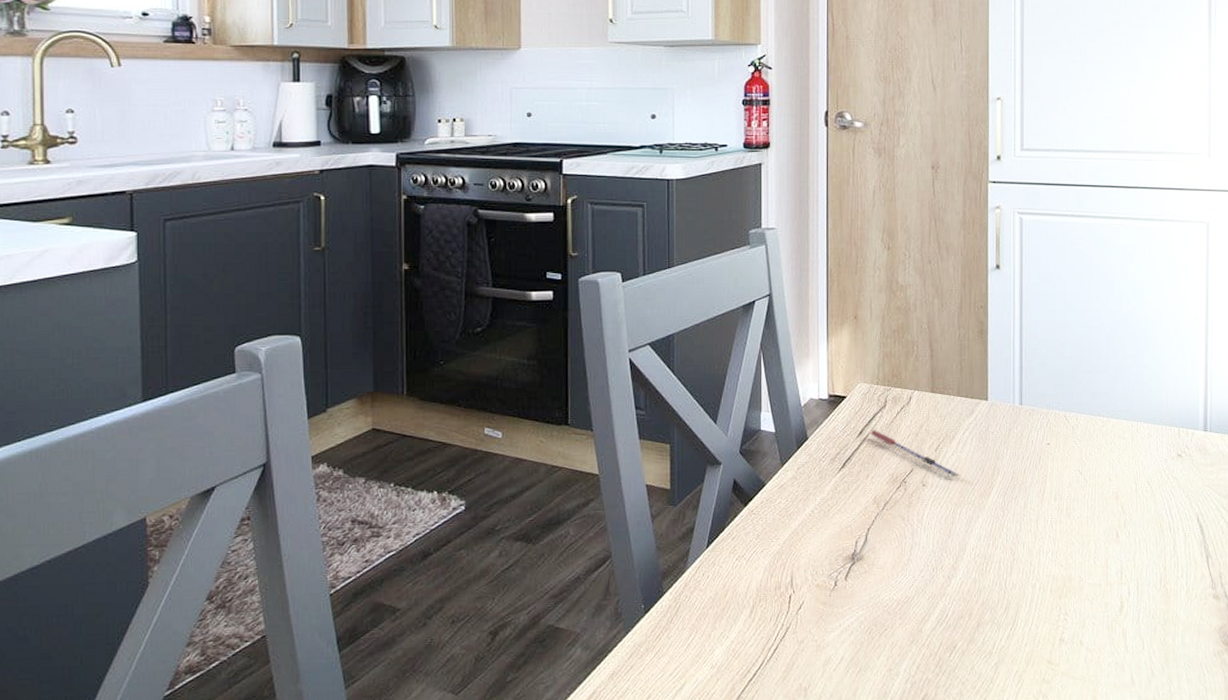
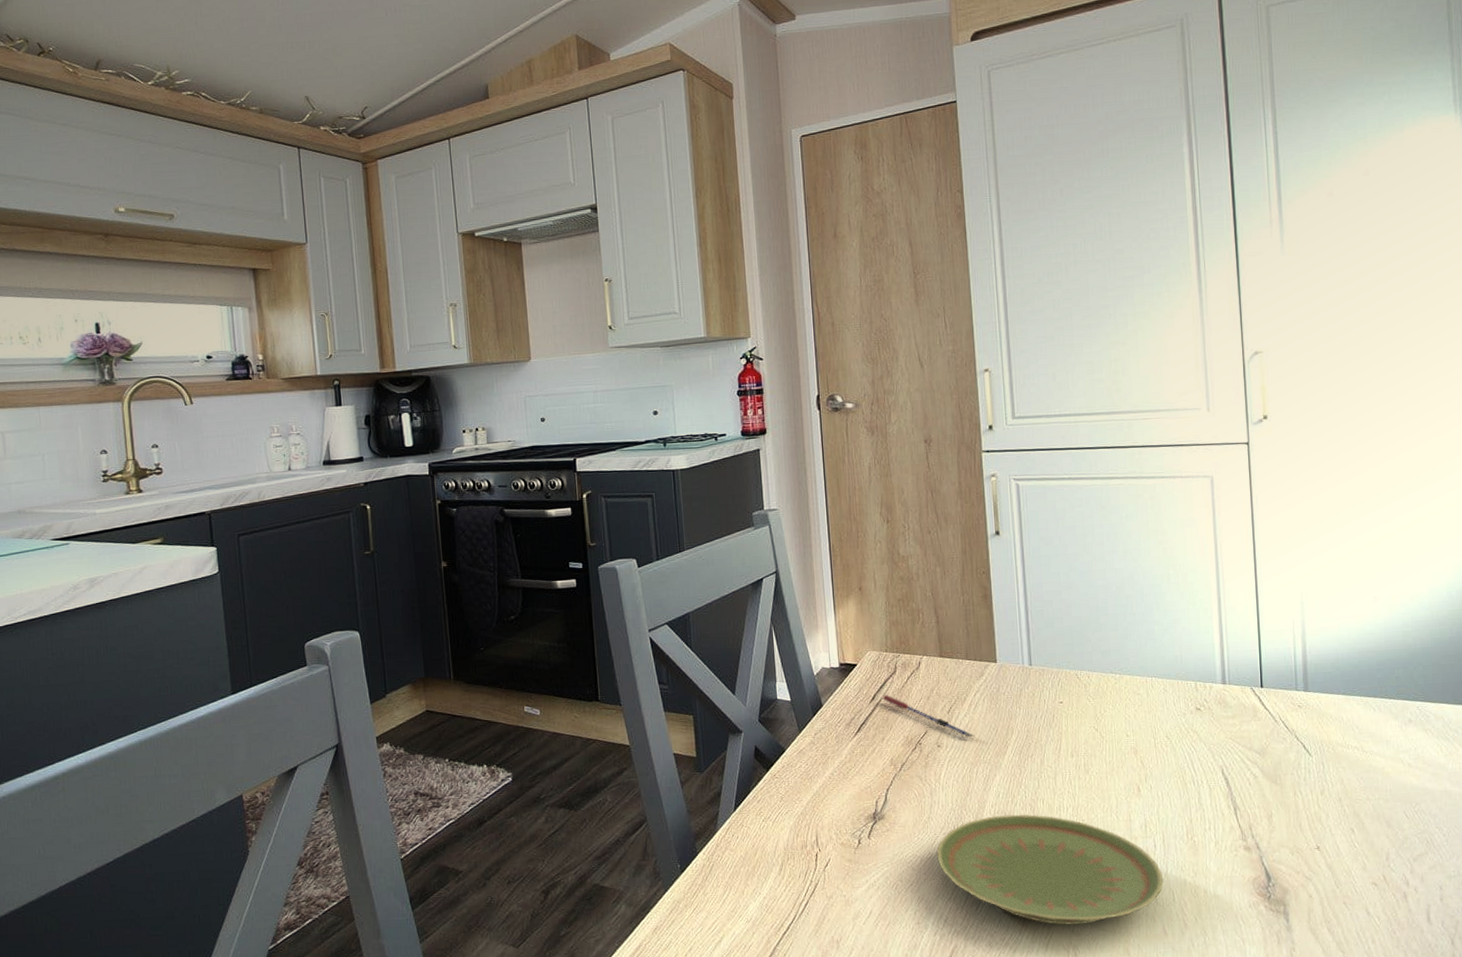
plate: none [914,558,1135,673] -> present [936,814,1164,925]

